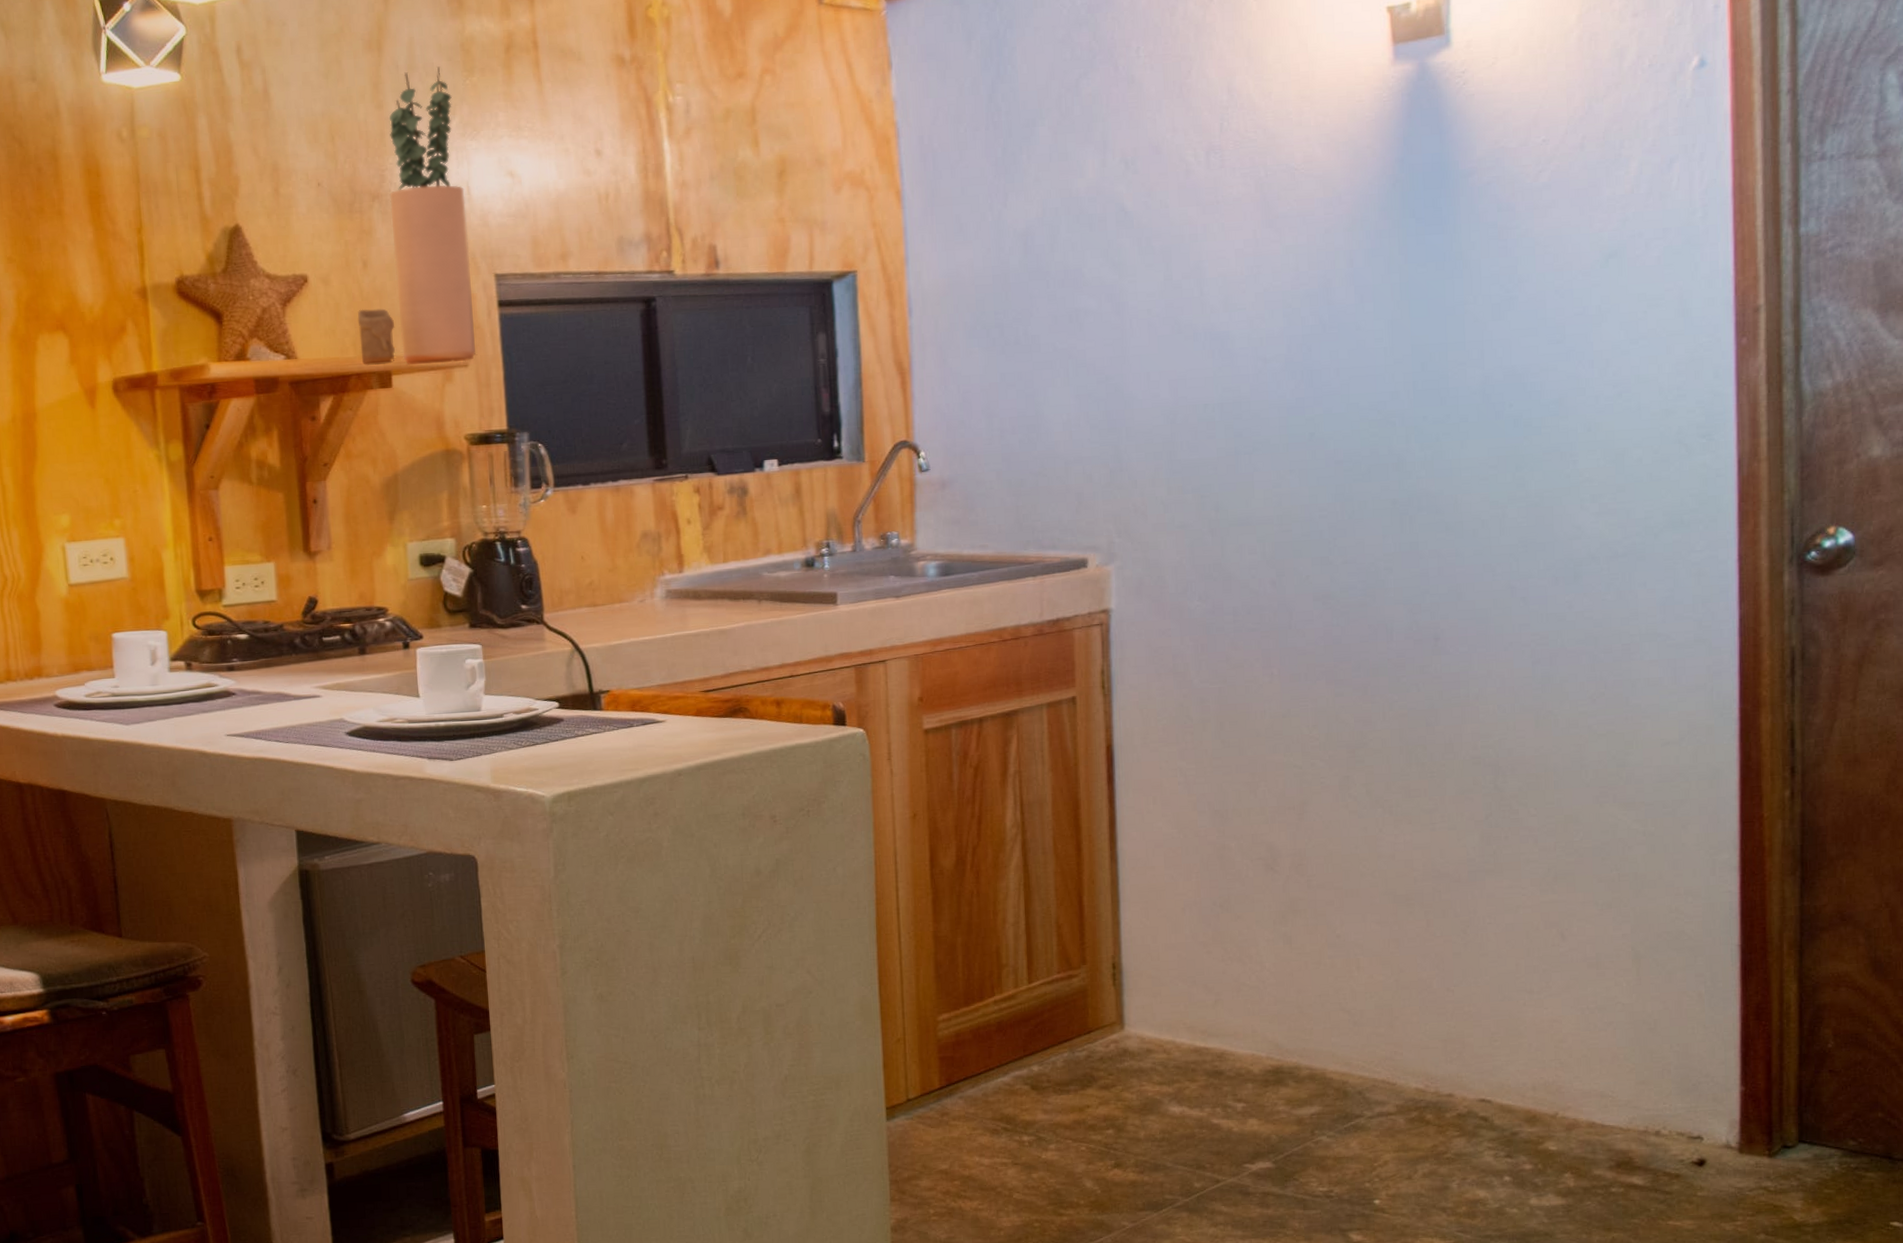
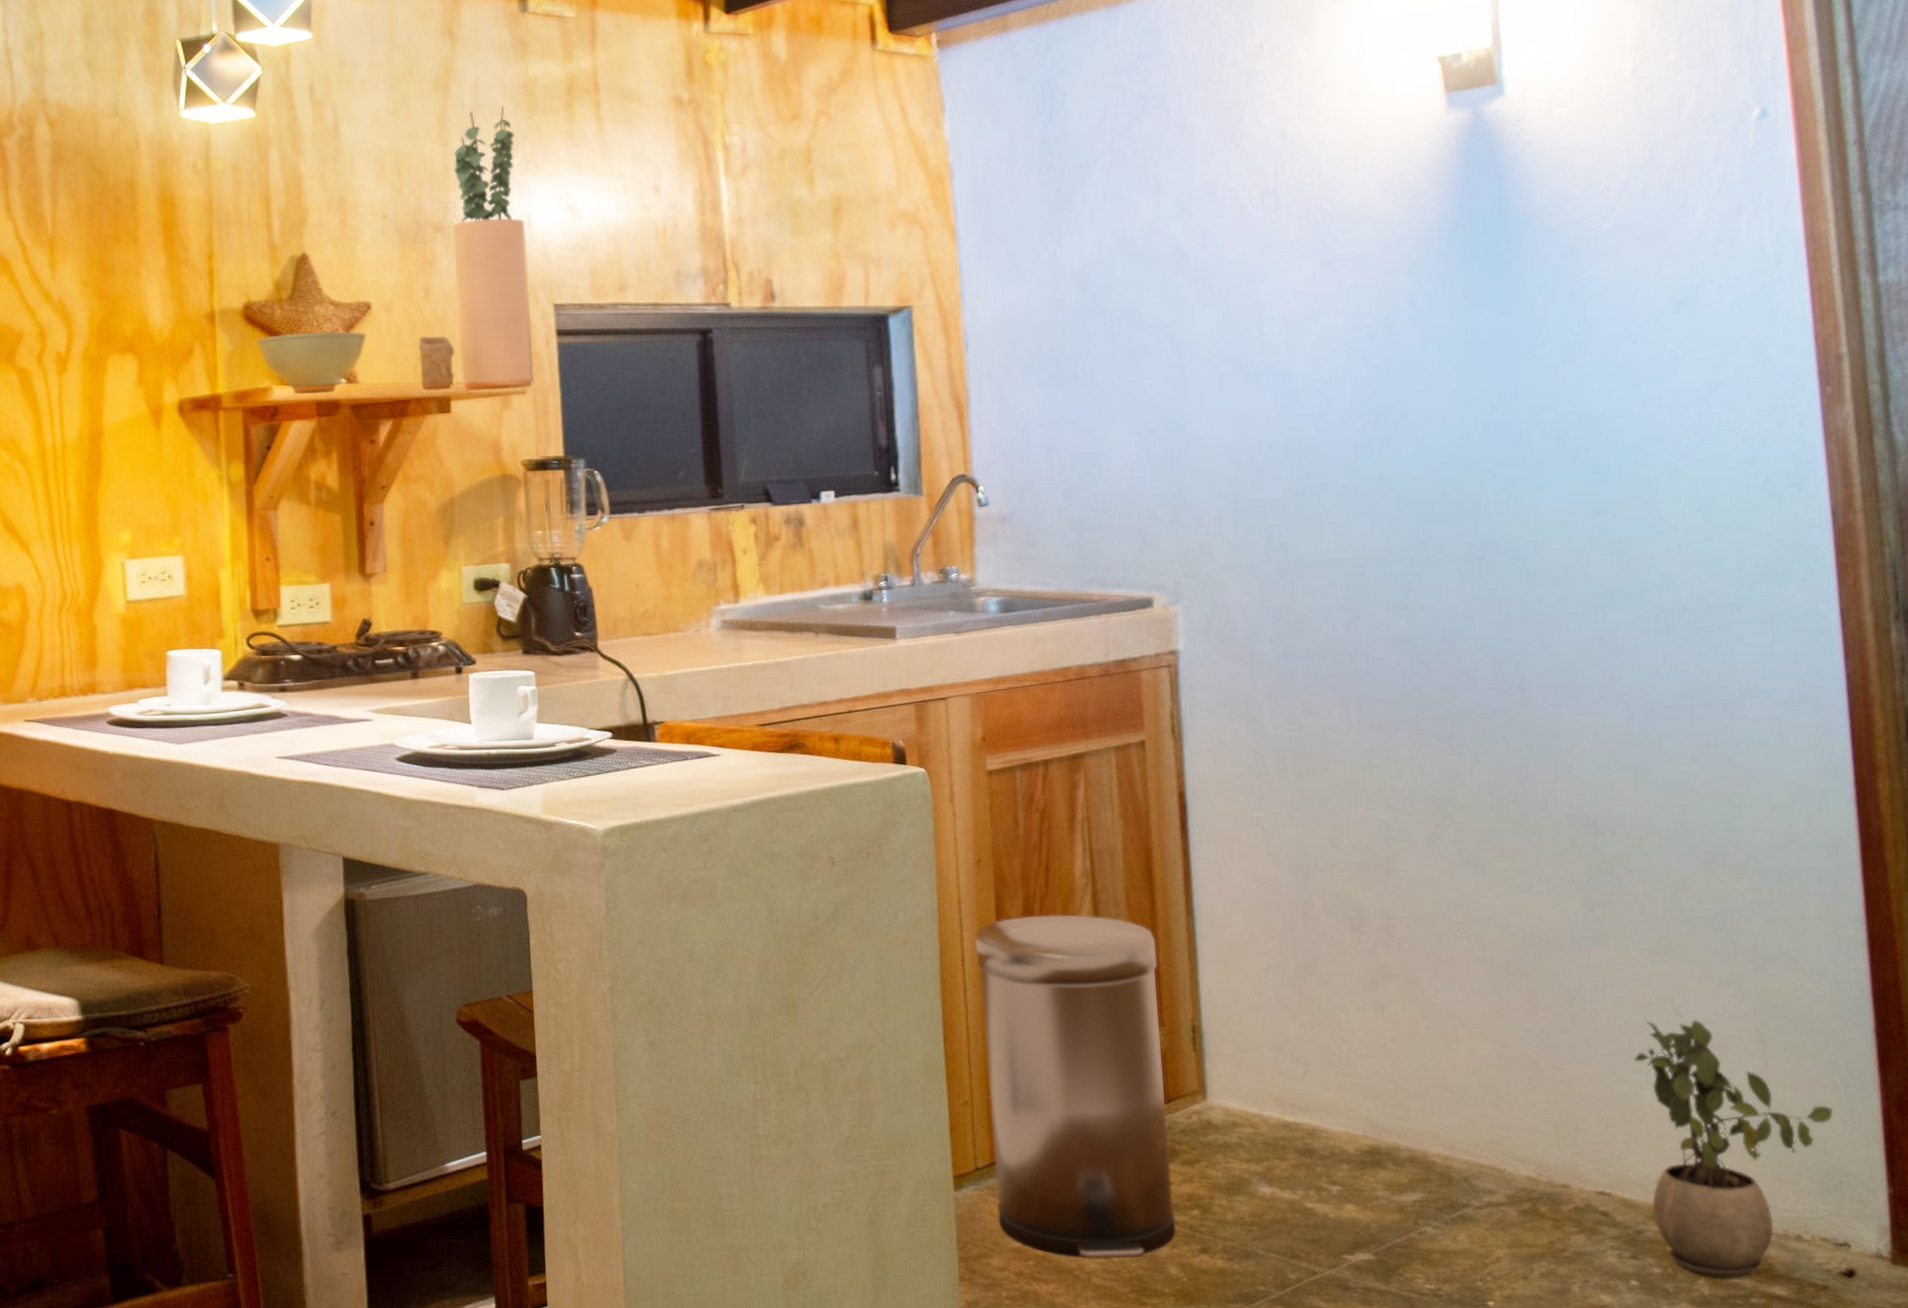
bowl: none [190,305,305,371] -> present [256,331,367,394]
pedal bin: none [910,863,1092,1177] -> present [975,914,1176,1259]
potted plant: none [1519,941,1696,1172] -> present [1634,1019,1833,1278]

